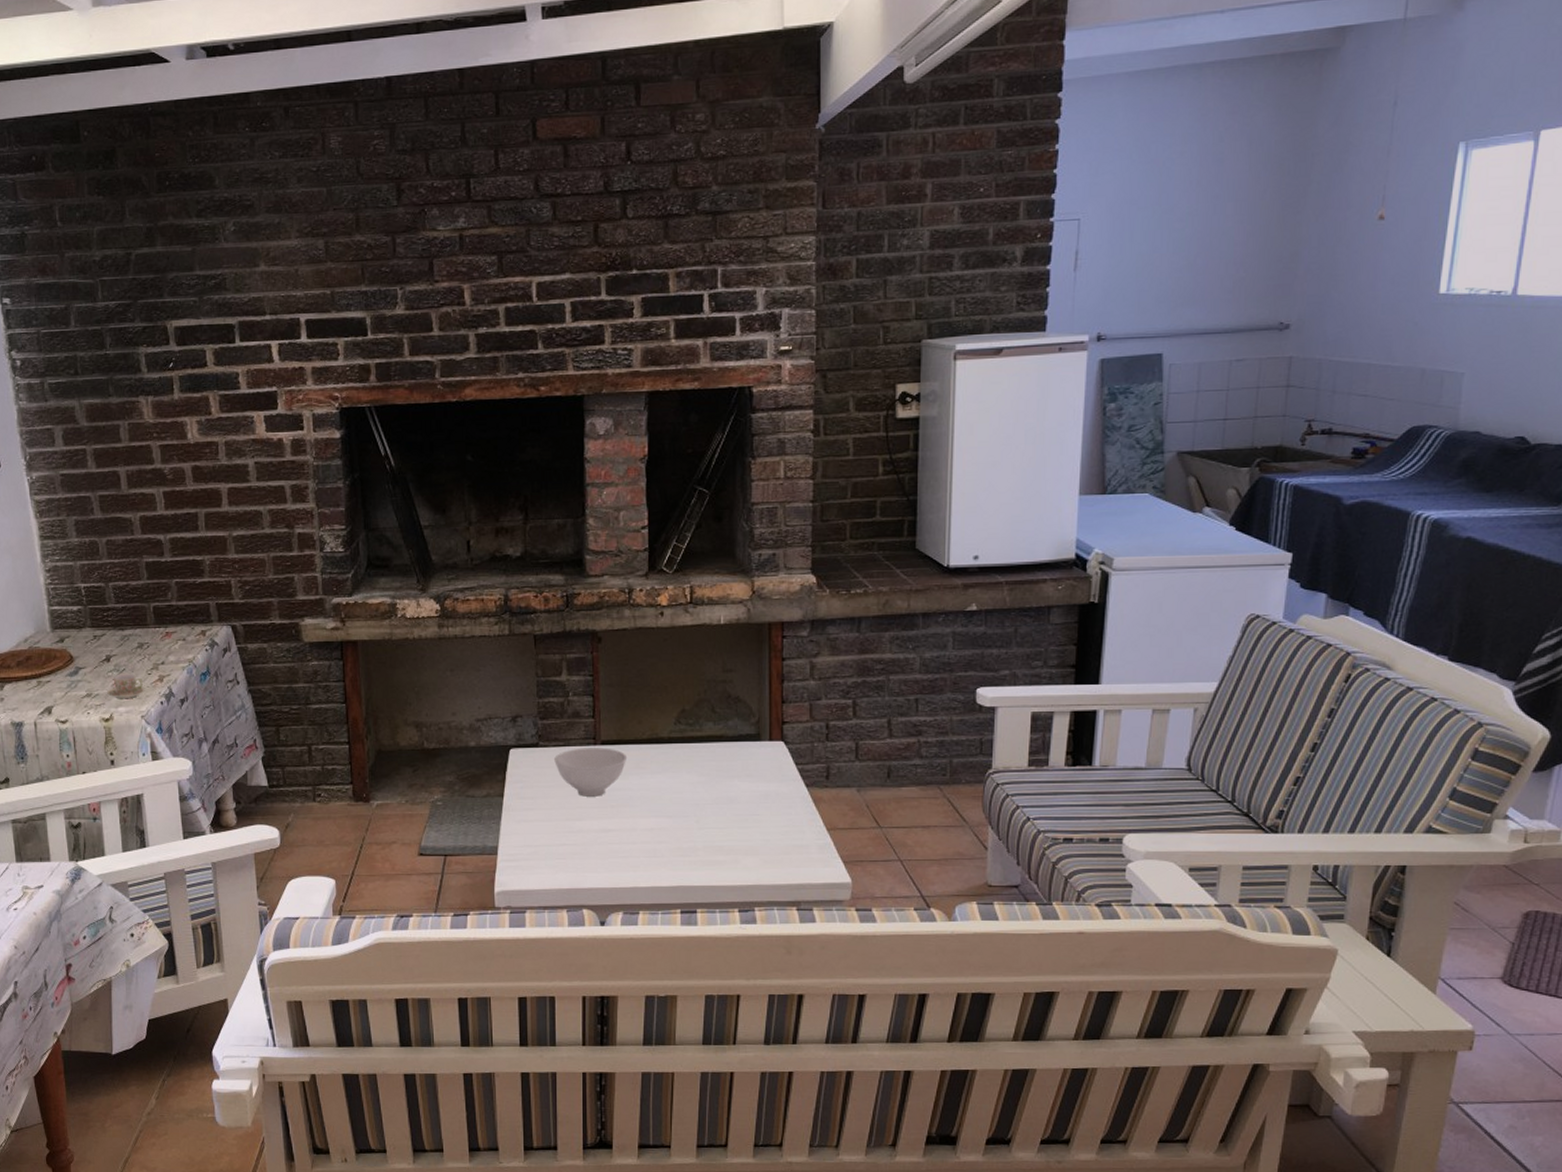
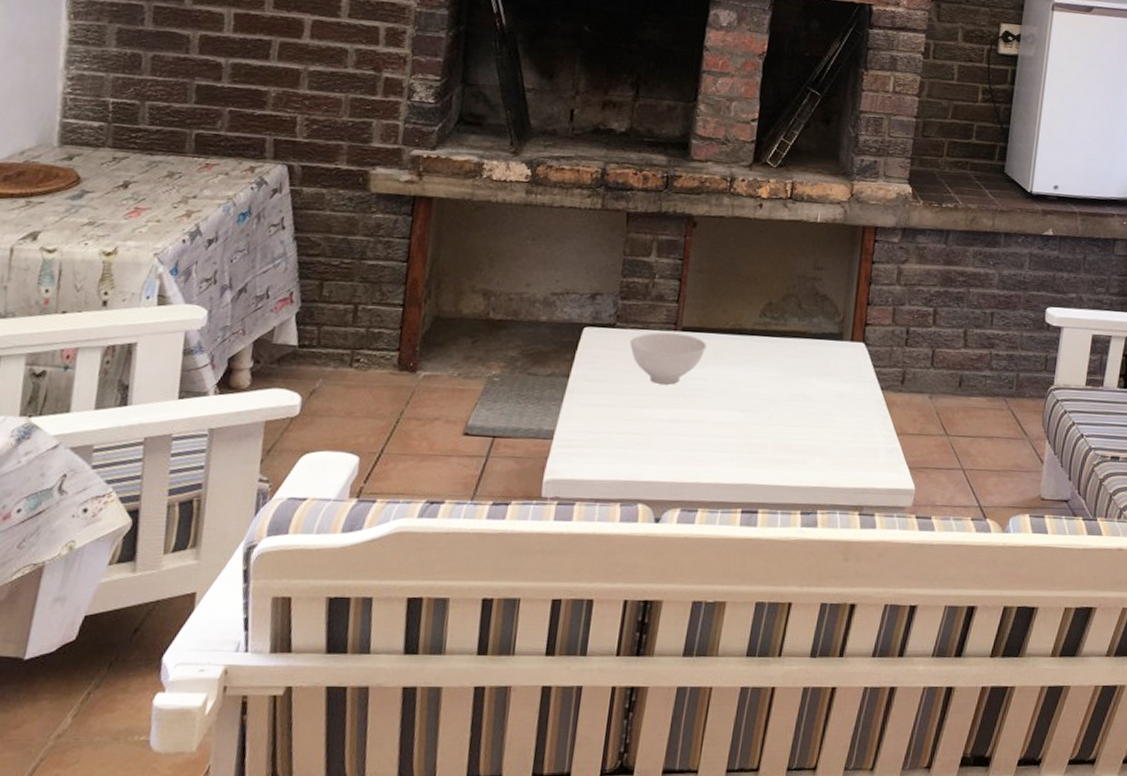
teacup: present [106,674,145,698] -> none [114,204,166,232]

